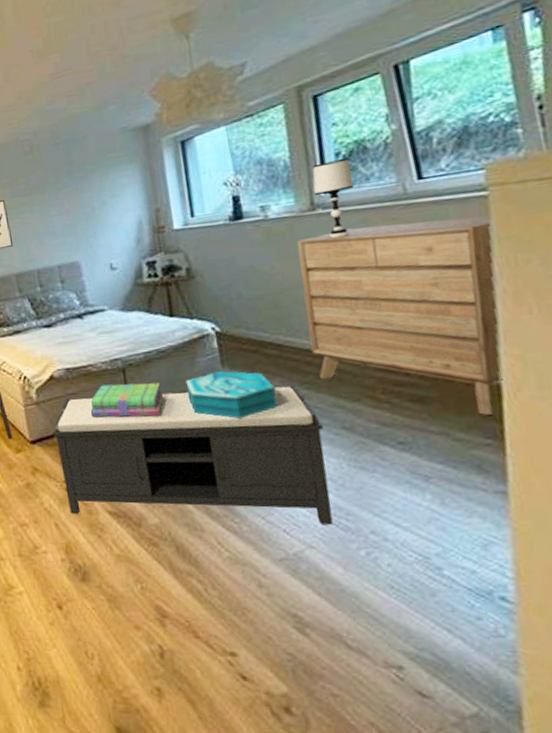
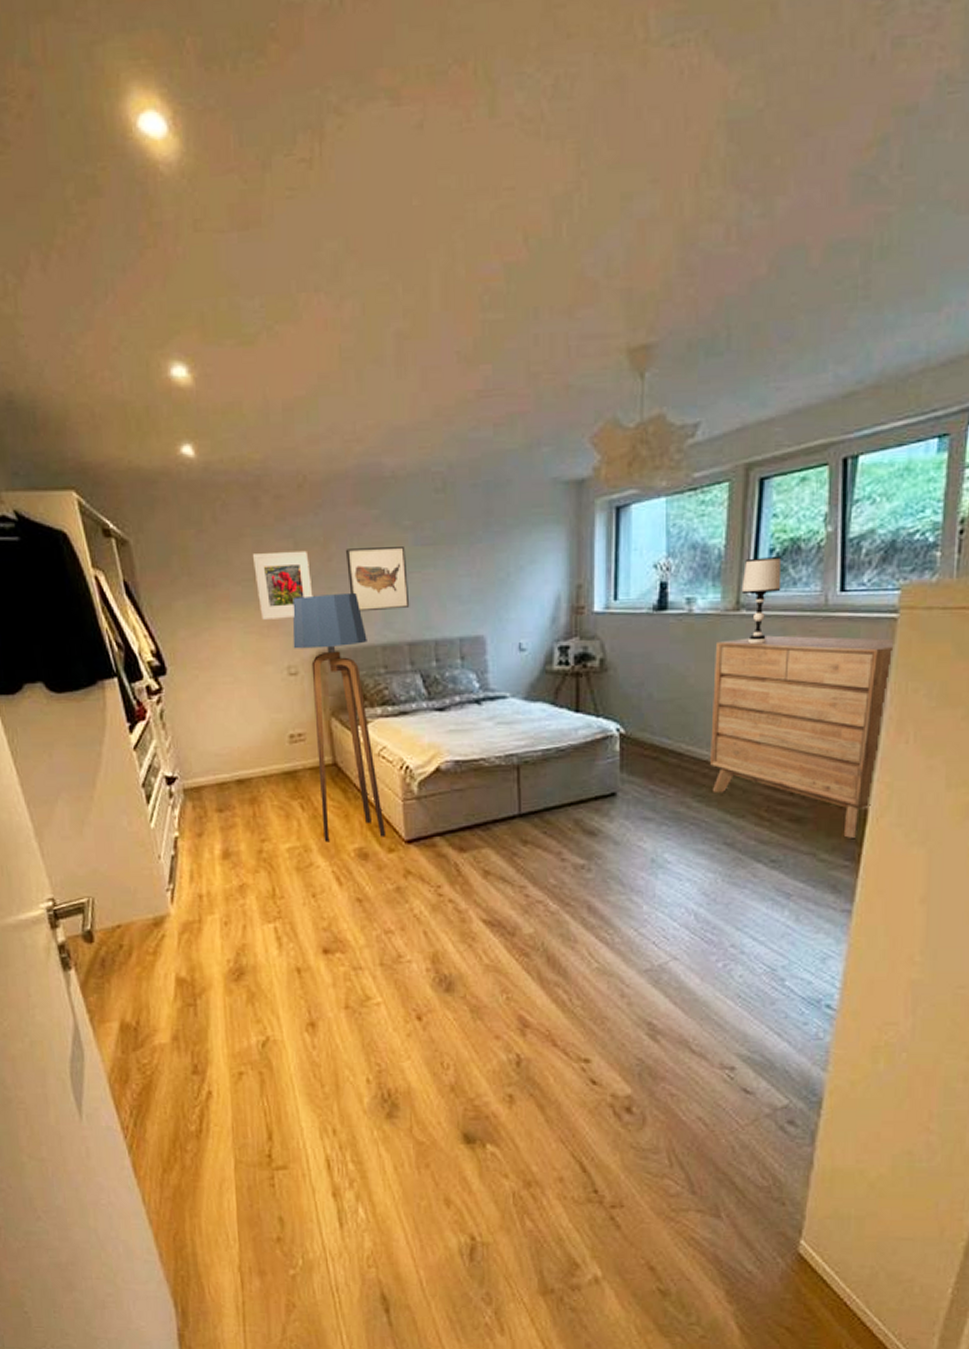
bench: present [53,385,333,525] -> none [432,795,706,938]
stack of books: present [90,383,165,418] -> none [476,782,557,822]
decorative box: present [185,371,278,419] -> none [581,777,668,828]

